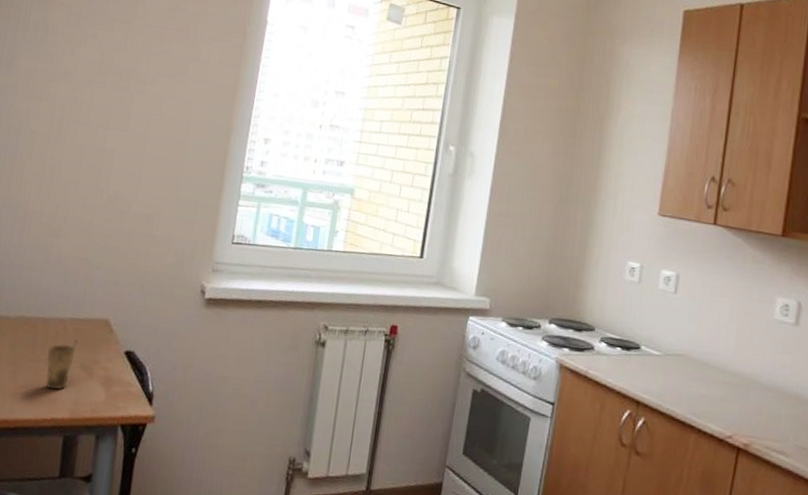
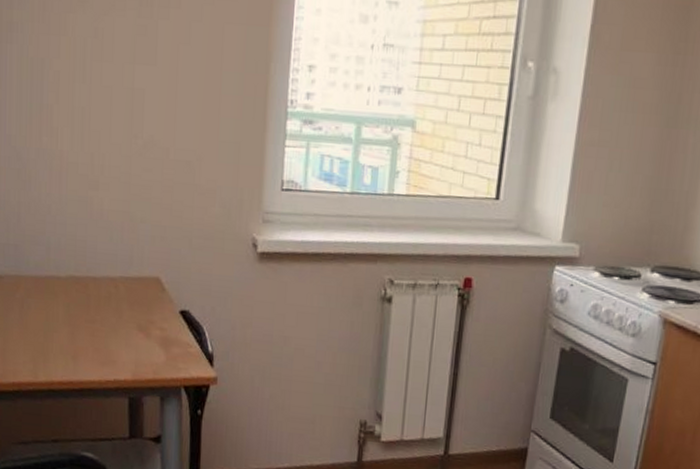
cup: present [45,338,78,390] -> none [101,298,131,352]

